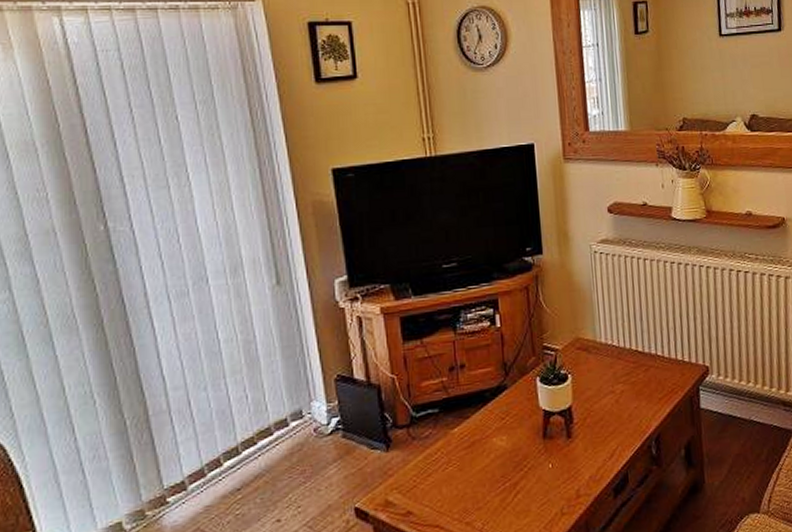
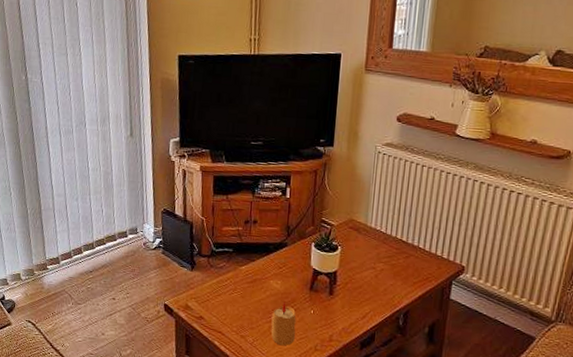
candle: none [501,461,535,521] -> present [271,301,296,345]

